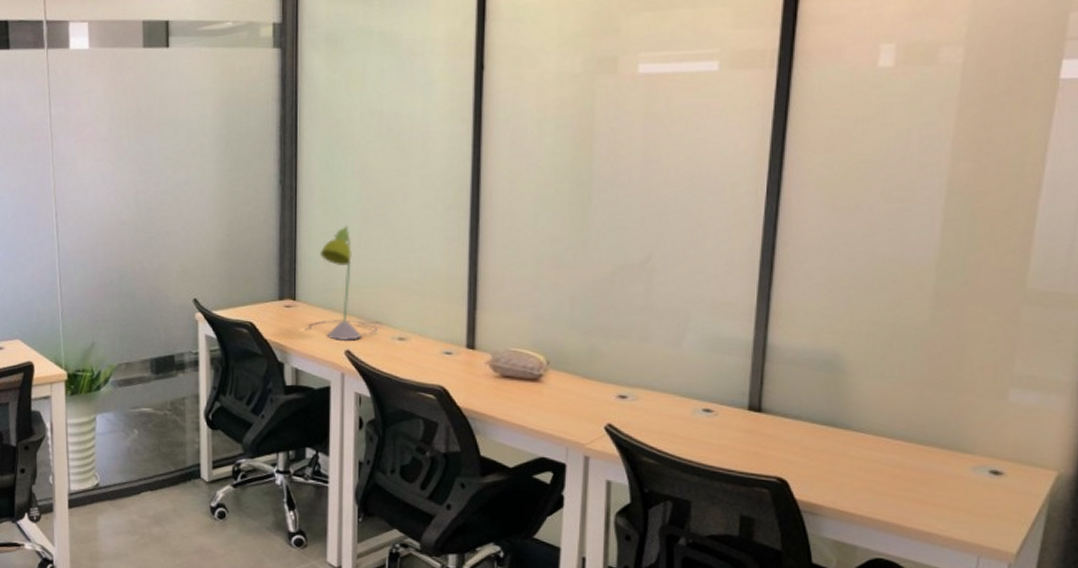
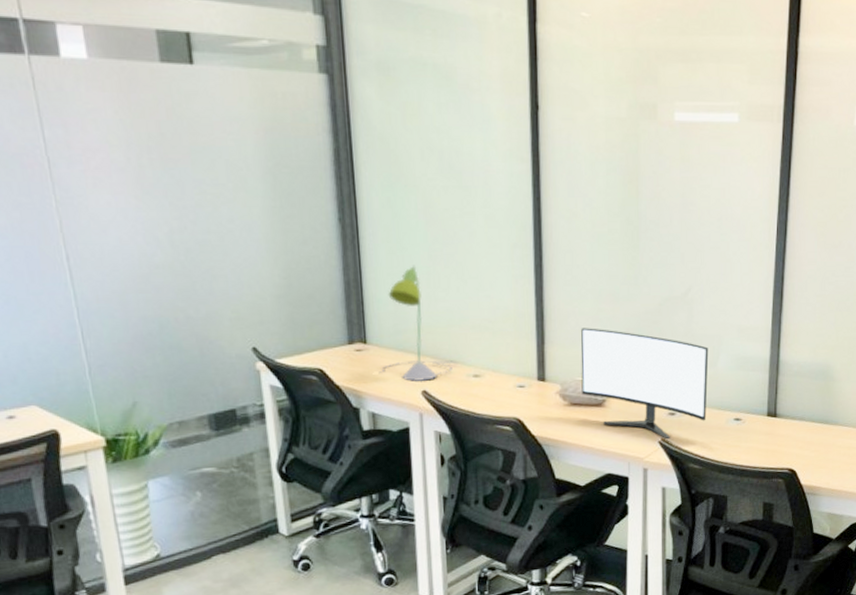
monitor: none [515,295,672,426] -> present [581,328,709,440]

